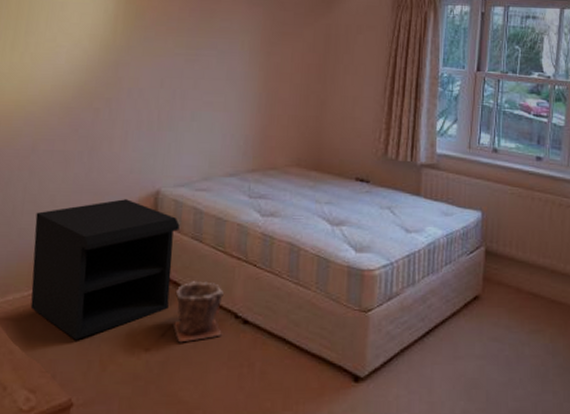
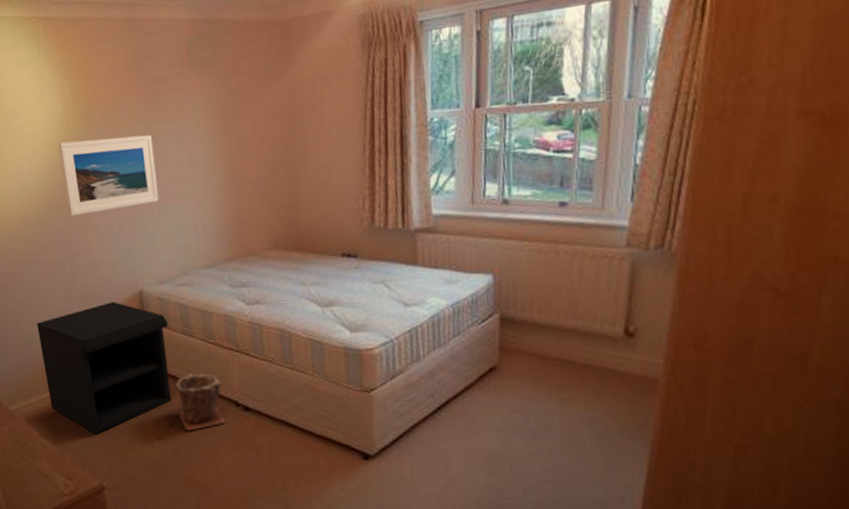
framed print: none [98,39,197,110] -> present [59,135,159,216]

